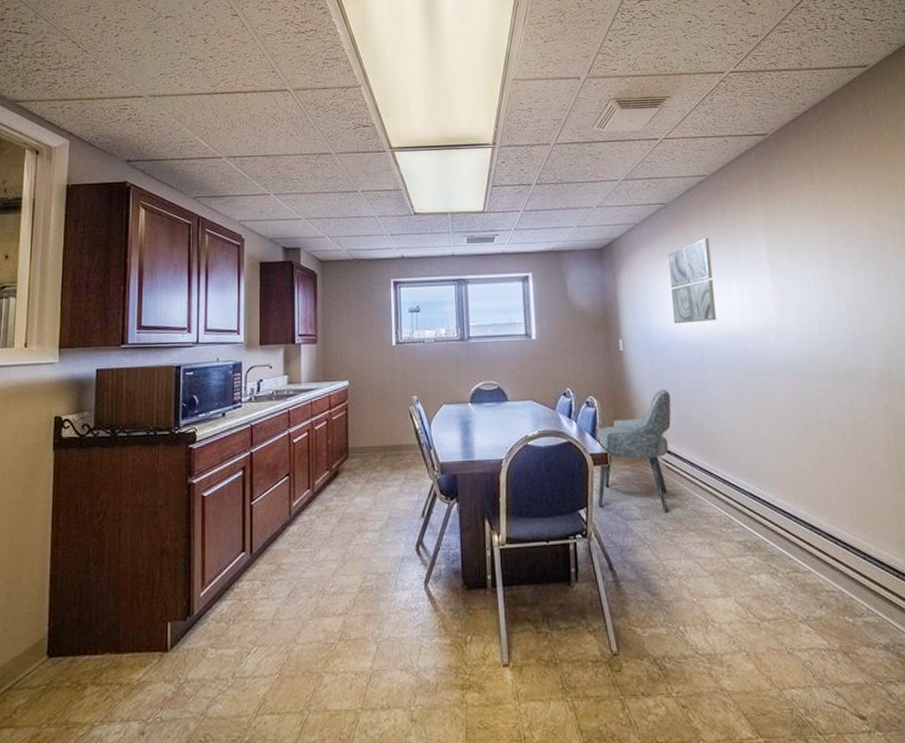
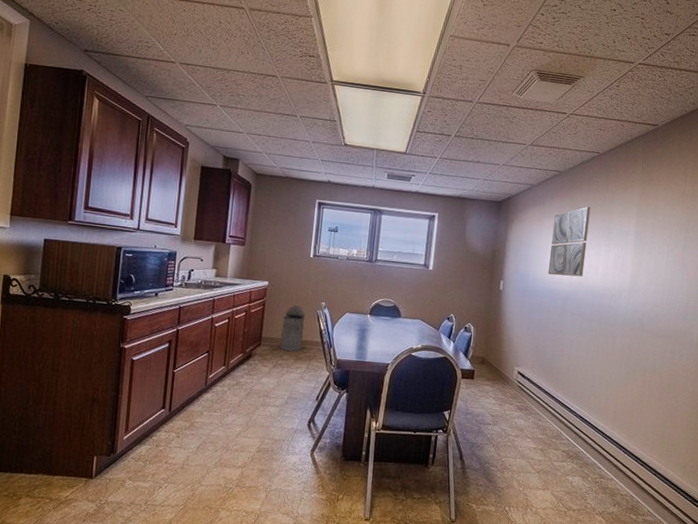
trash can: none [370,404,397,460] -> present [280,305,306,351]
dining chair: present [597,389,671,514] -> none [459,326,533,423]

